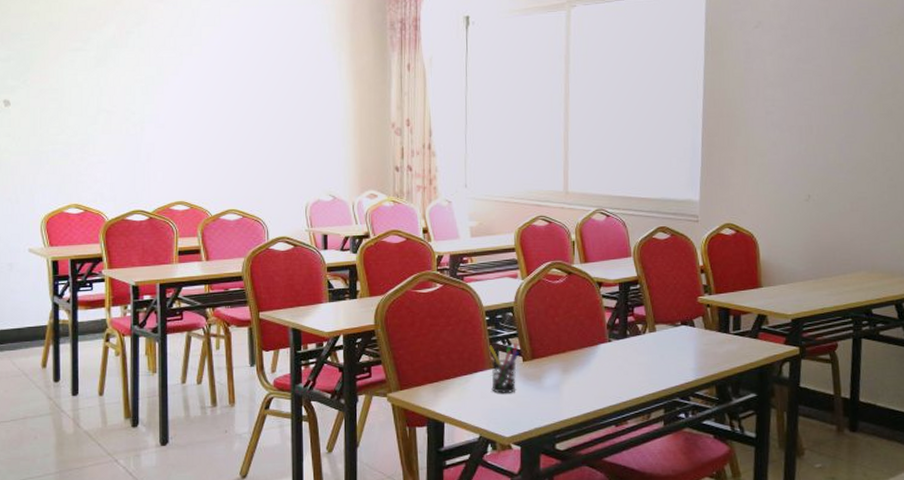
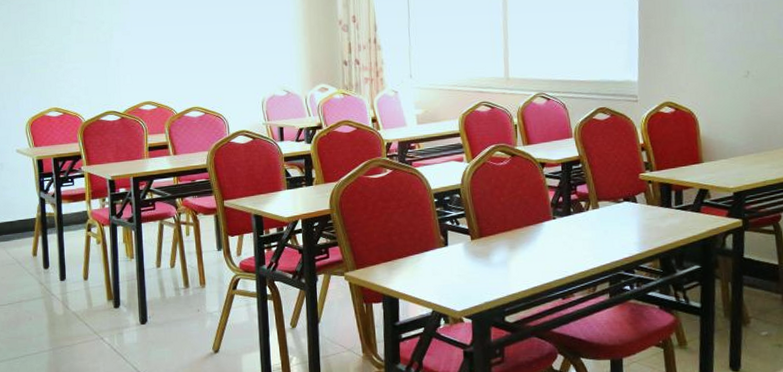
pen holder: present [489,343,519,394] -> none [438,223,467,271]

